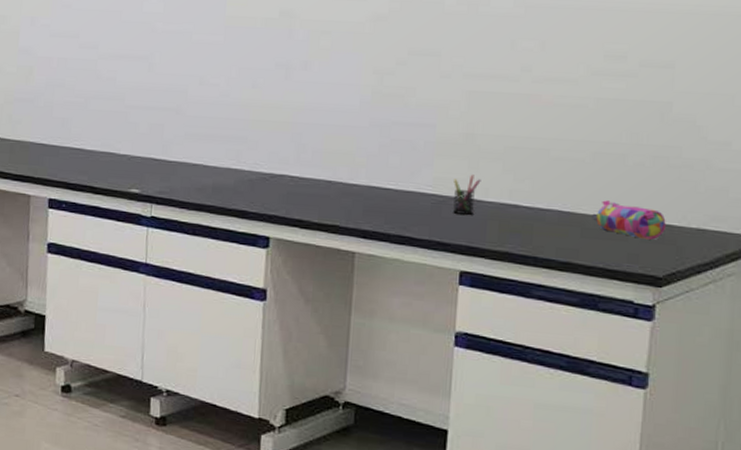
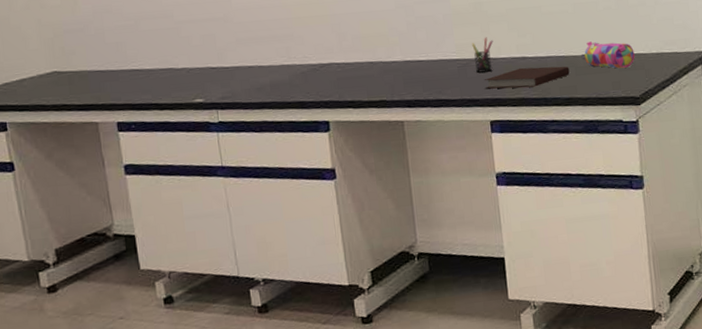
notebook: none [460,216,573,242] -> present [484,66,570,89]

